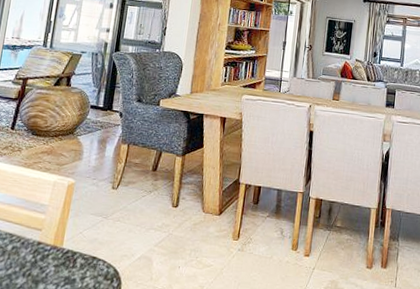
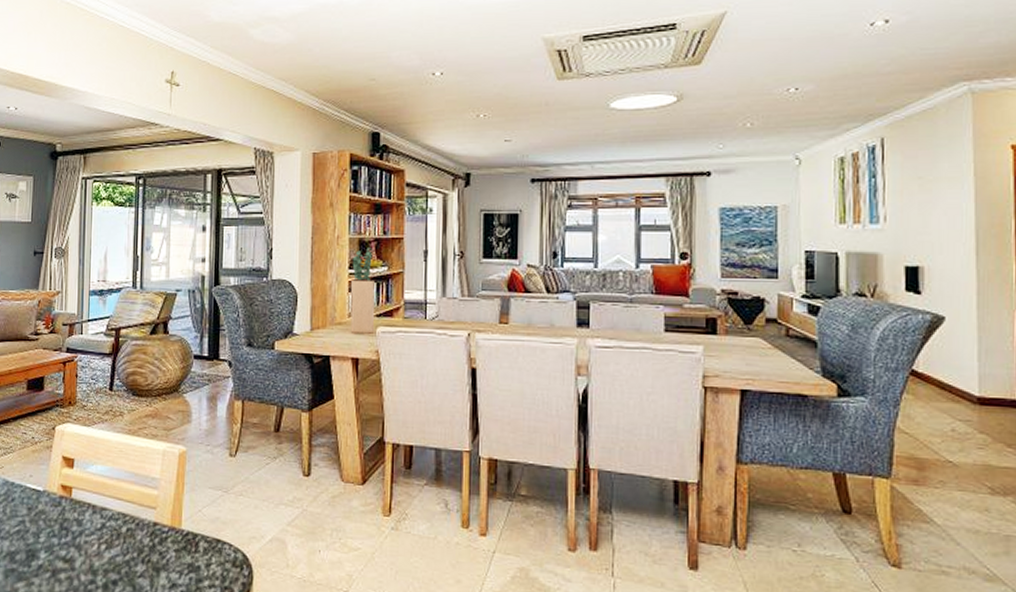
vase: none [222,33,245,100] -> present [350,245,375,334]

